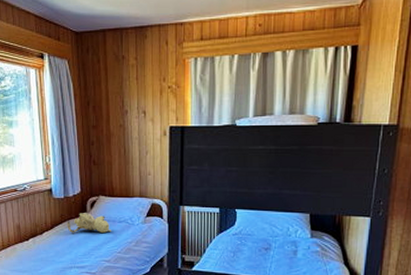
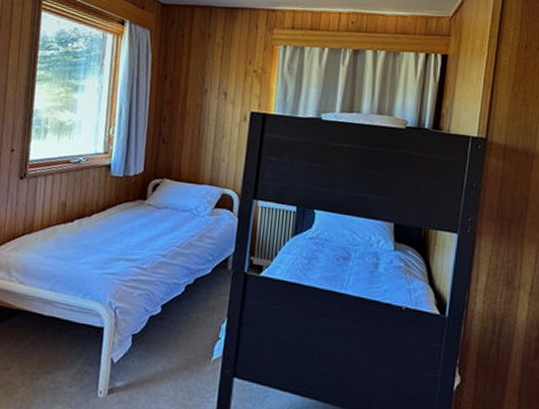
teddy bear: present [67,213,112,233] -> none [121,196,174,222]

